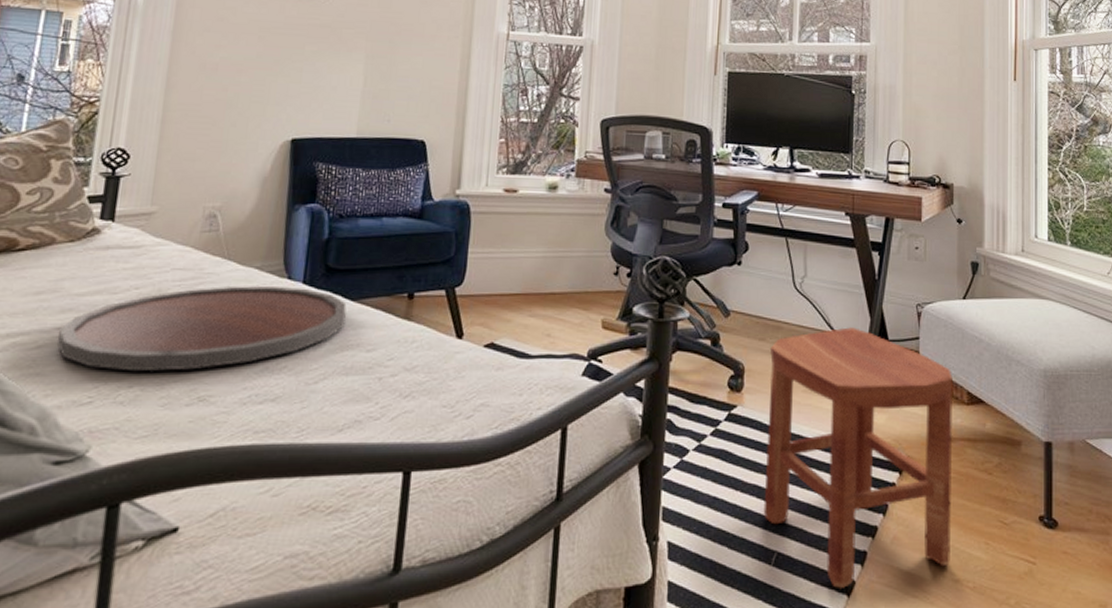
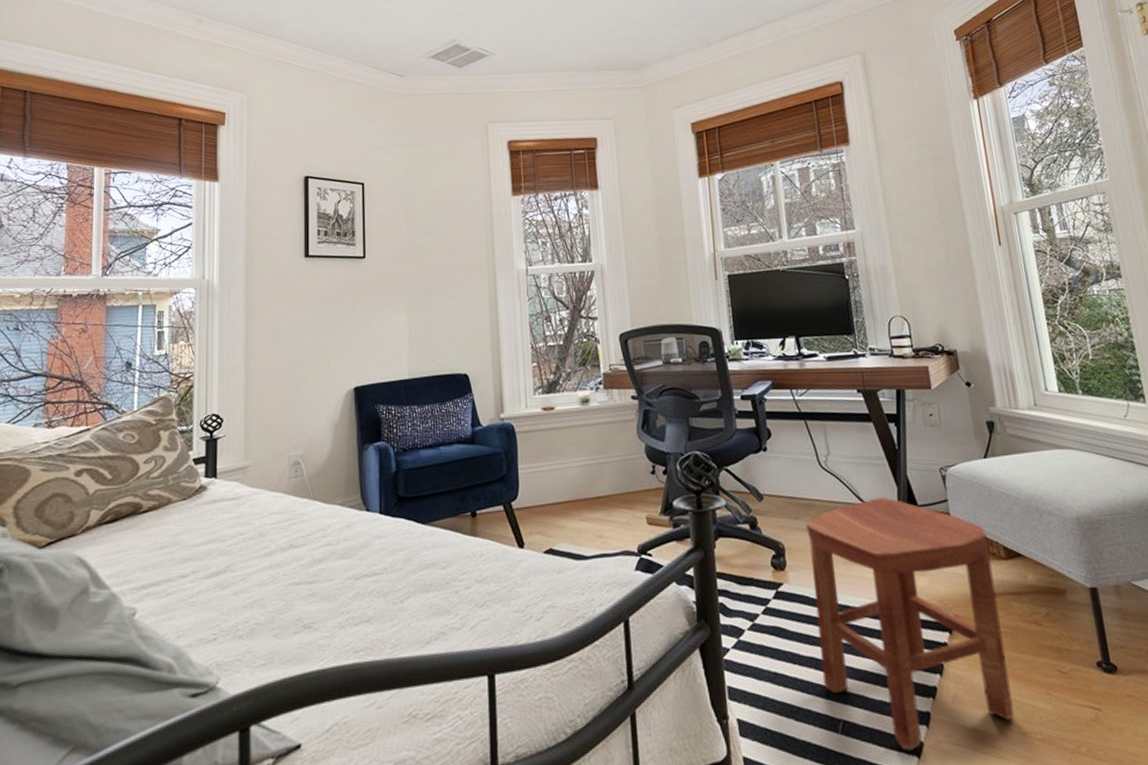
tray: present [58,286,347,372] -> none [183,518,420,608]

